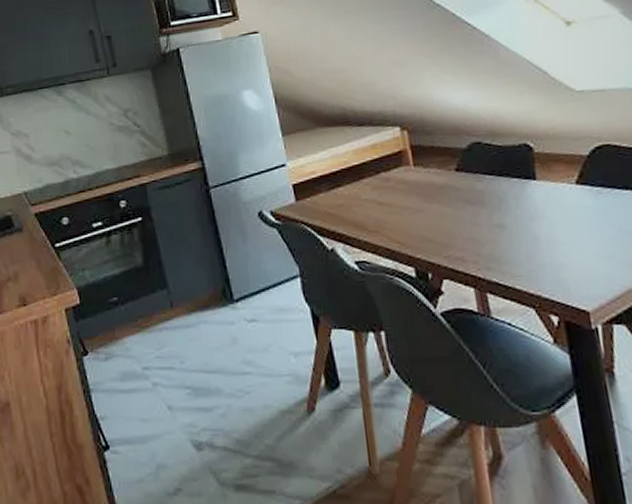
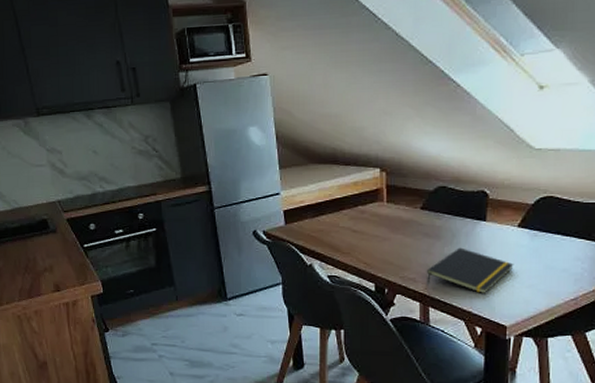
notepad: none [476,214,582,272] -> present [427,247,514,295]

